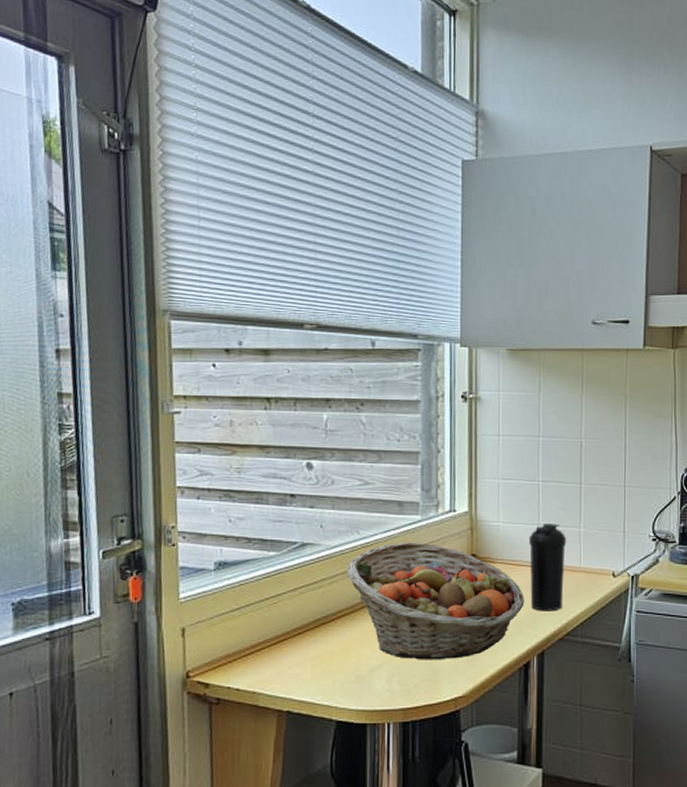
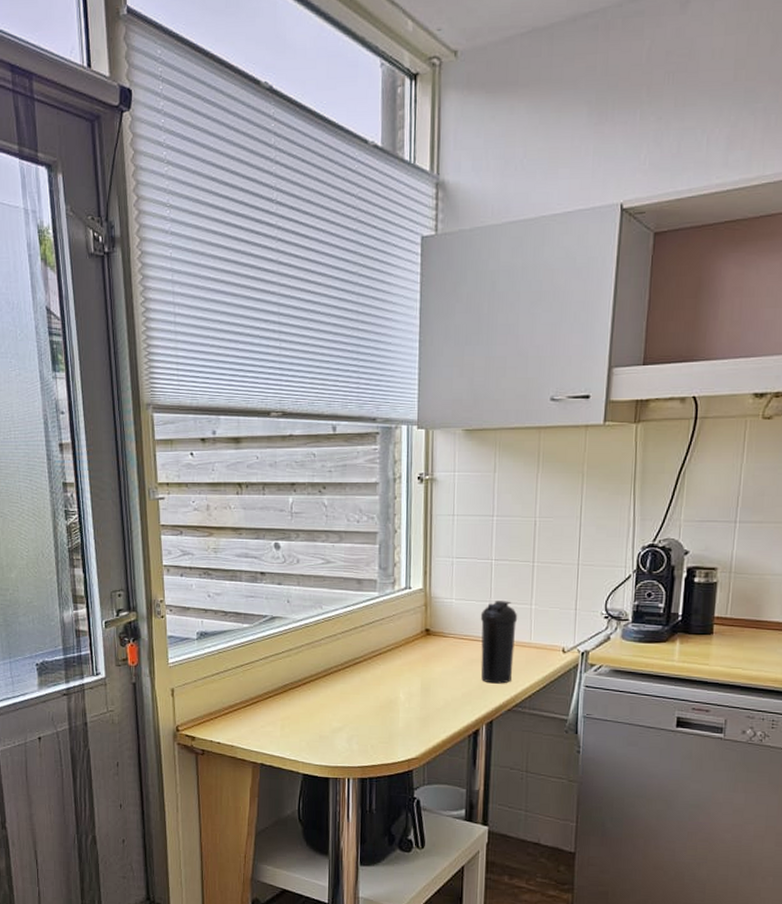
fruit basket: present [346,542,525,660] -> none [310,616,475,725]

